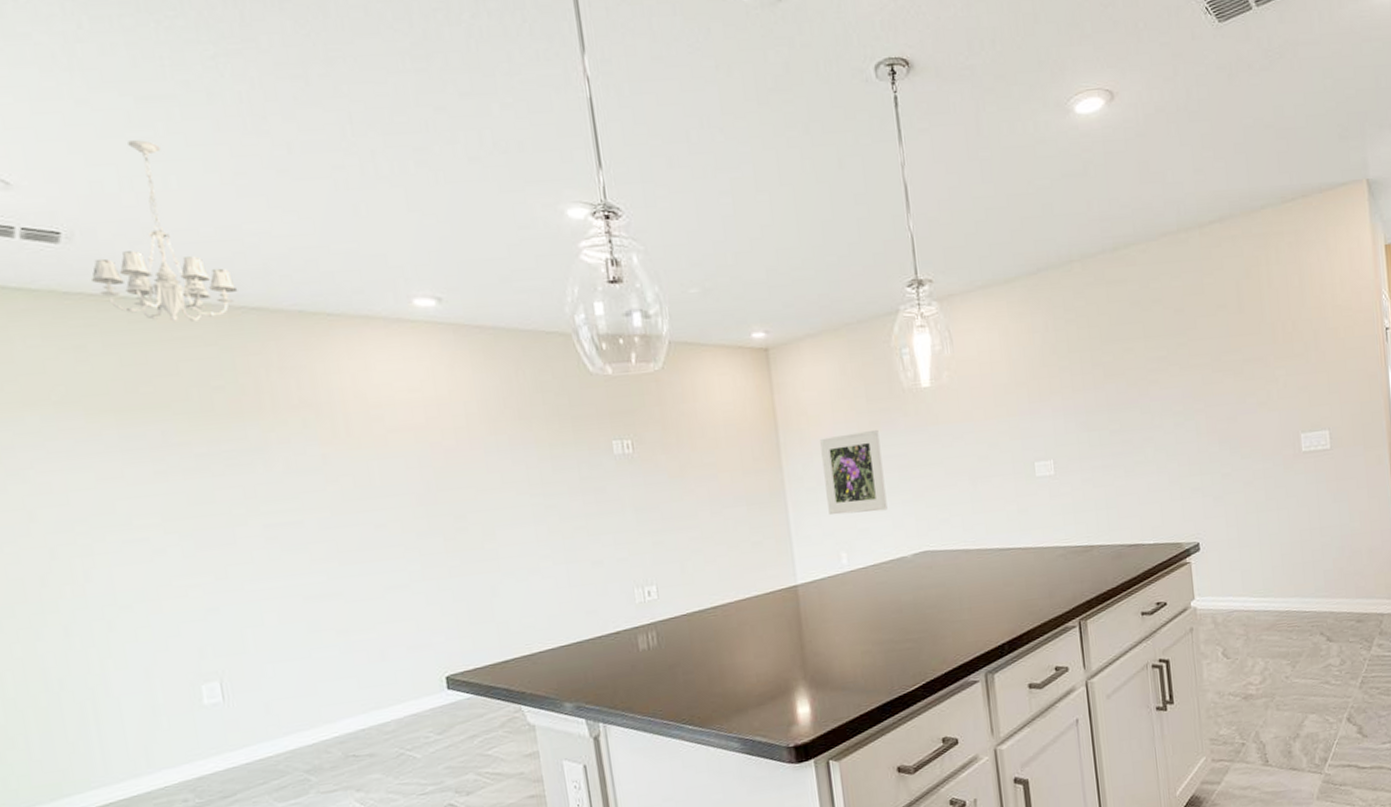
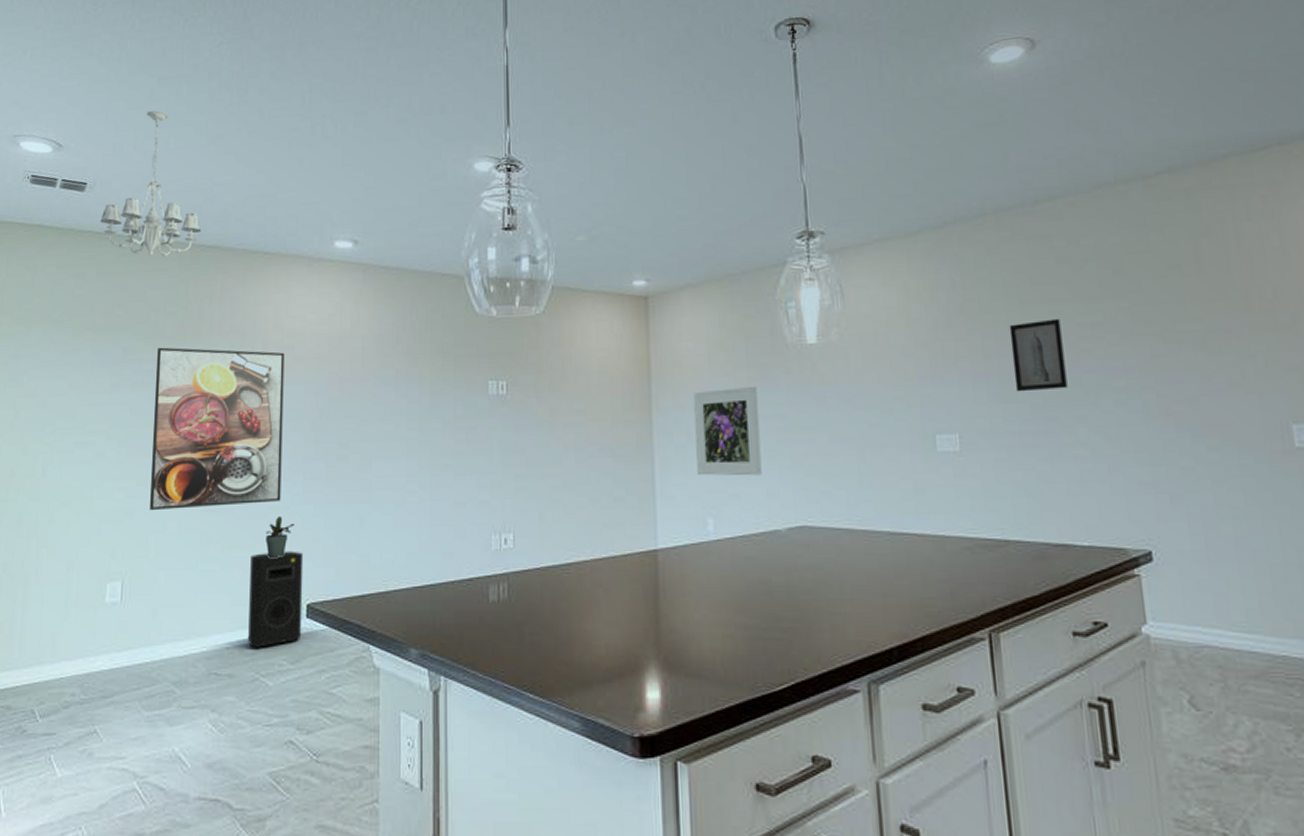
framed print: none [207,424,397,605] -> present [149,347,285,511]
speaker: none [372,627,446,726] -> present [248,551,304,648]
potted plant: none [385,594,418,637] -> present [265,515,294,557]
wall art: none [1093,354,1139,421] -> present [1009,318,1068,392]

